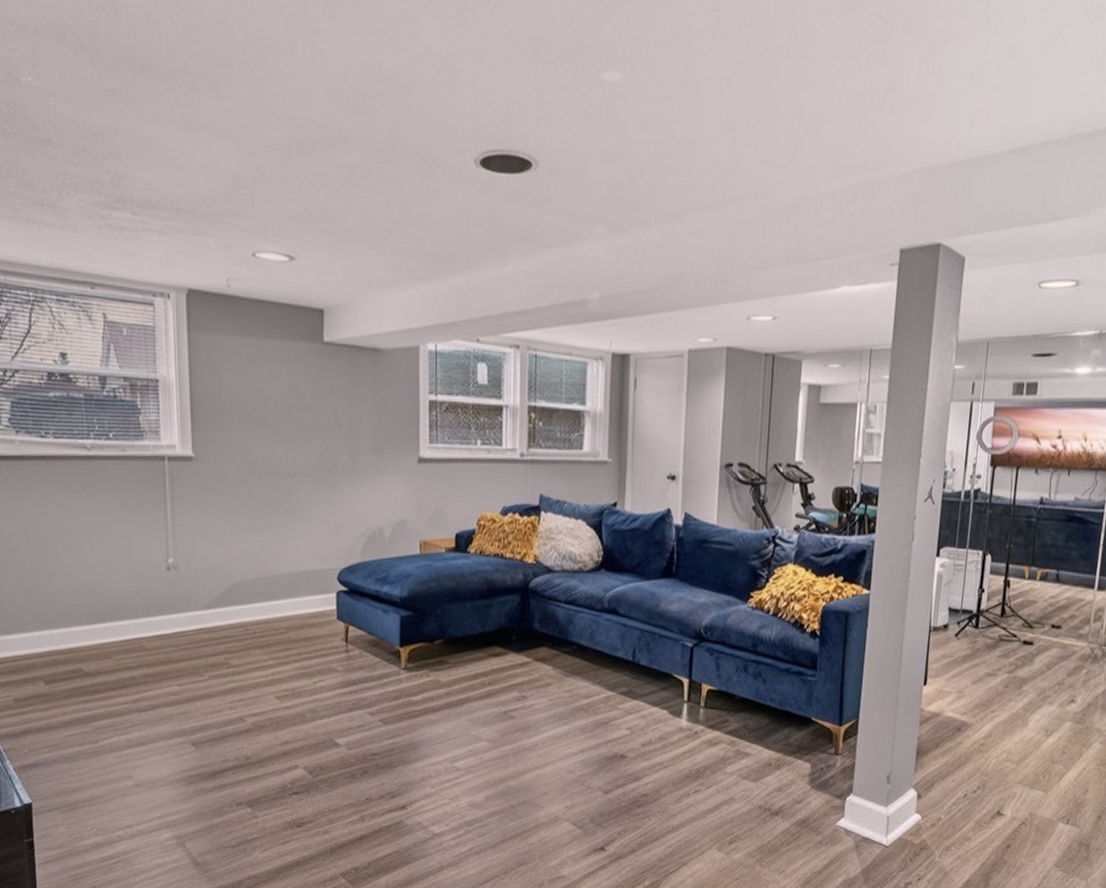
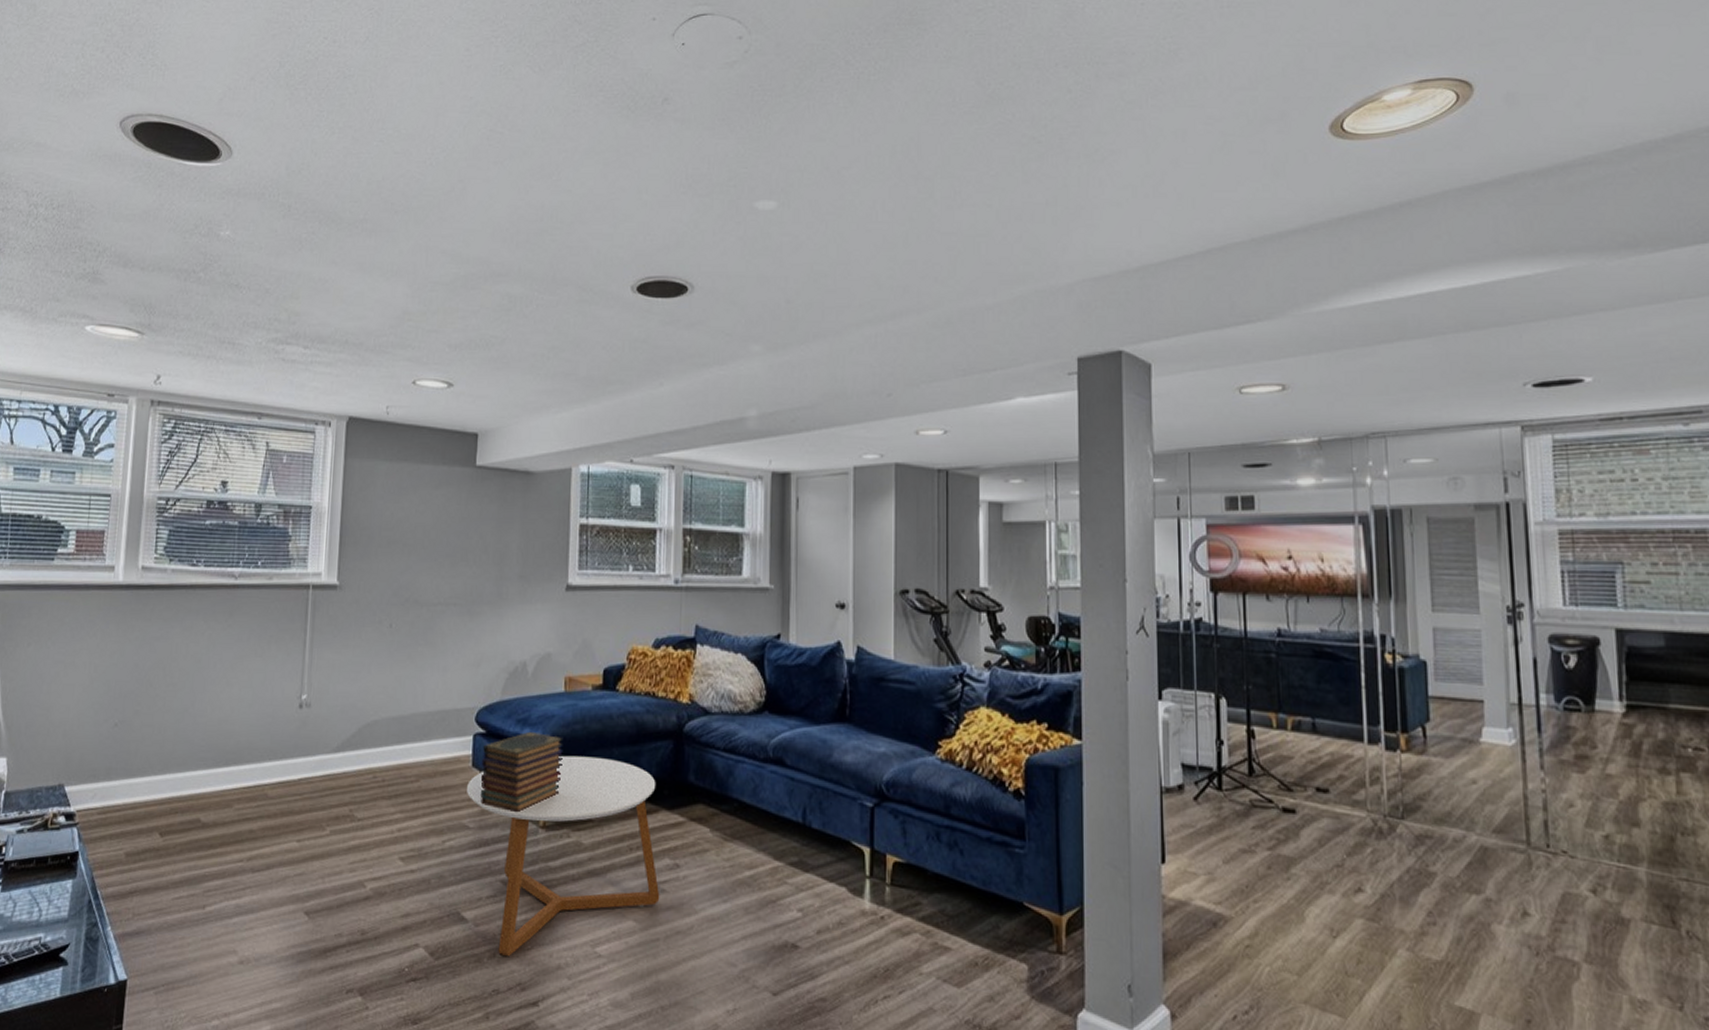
coffee table: none [333,608,510,773] -> present [467,755,660,957]
book stack: none [345,588,420,658] -> present [480,731,563,813]

